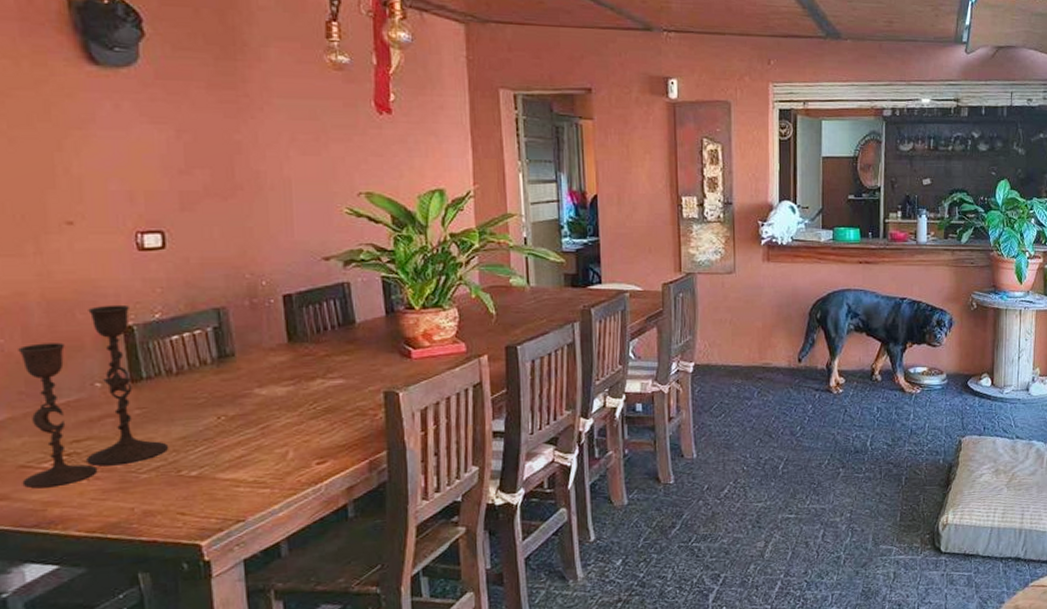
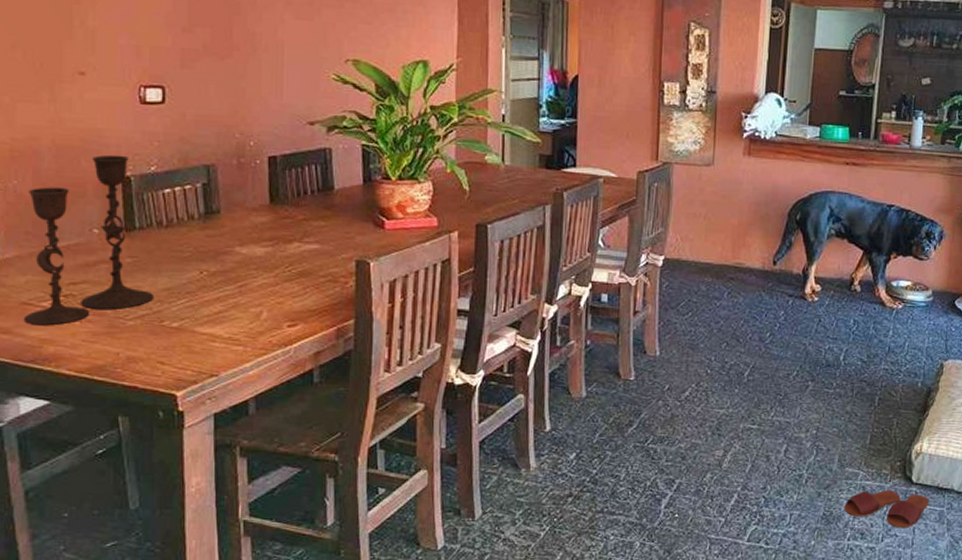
slippers: none [881,561,958,596] -> present [844,489,929,528]

